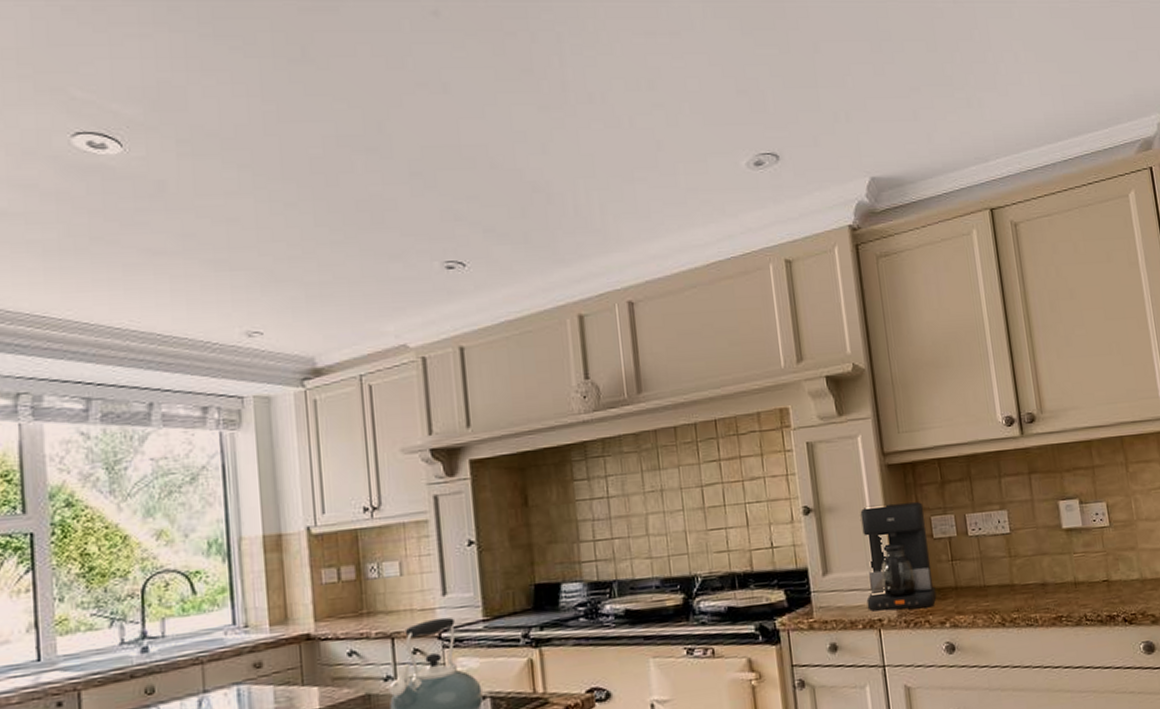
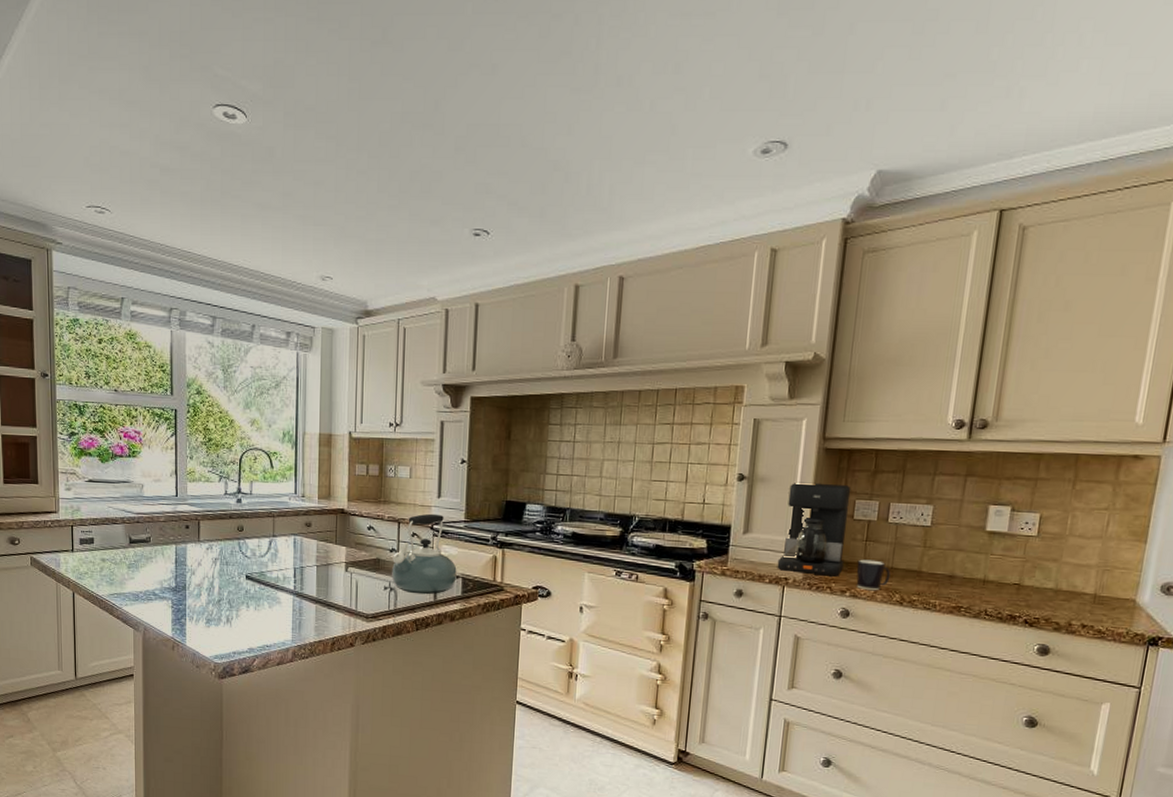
mug: none [948,580,986,617] -> present [856,559,891,591]

